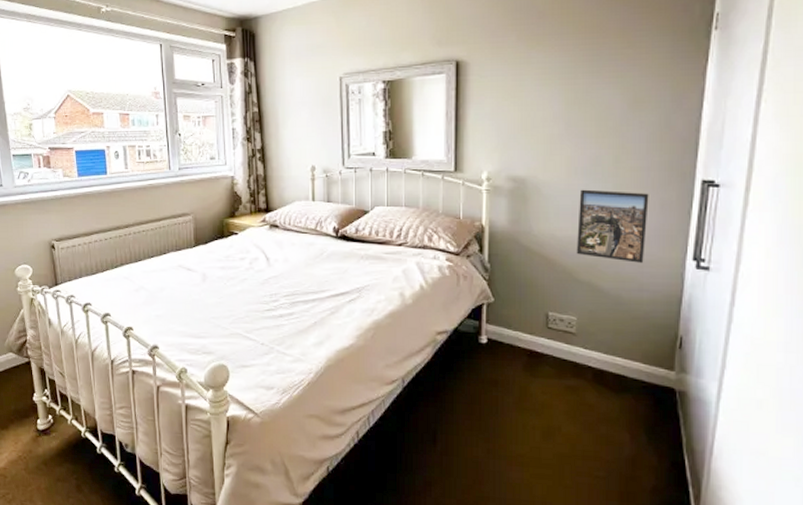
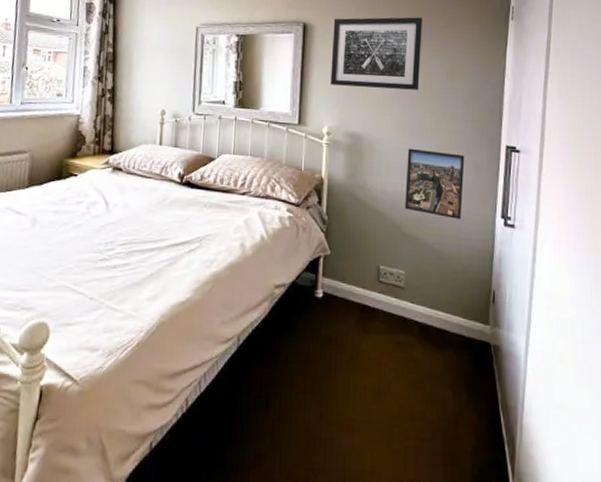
wall art: none [489,39,598,126] -> present [330,17,422,90]

